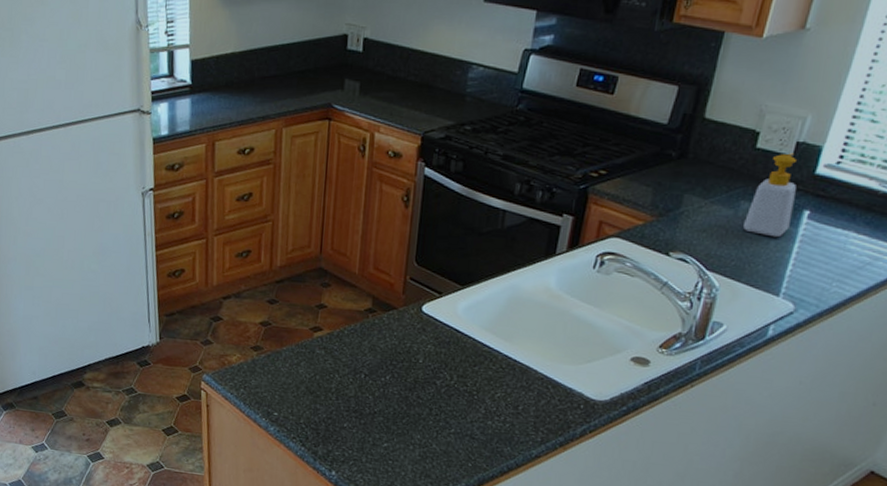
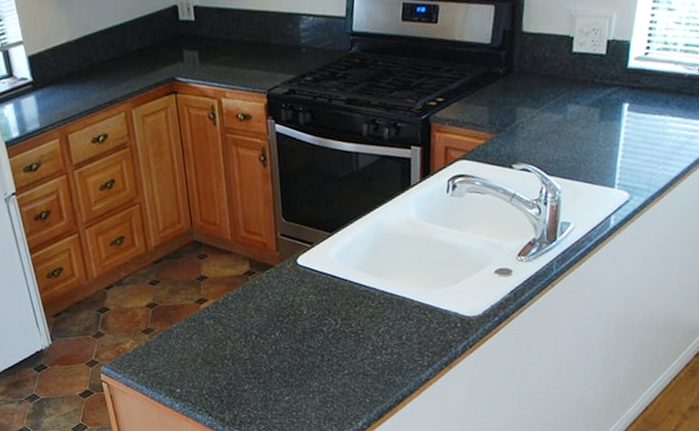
soap bottle: present [743,153,796,238] -> none [573,52,614,134]

